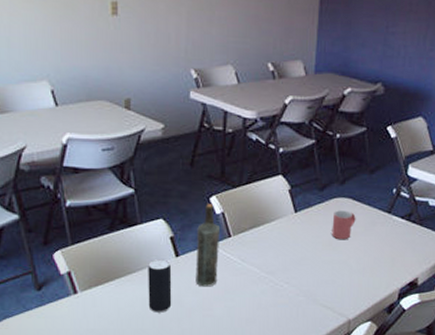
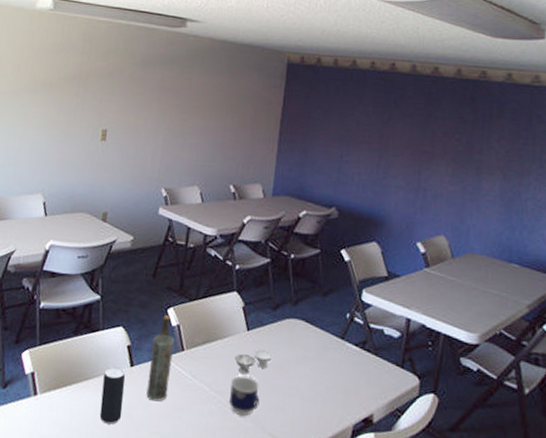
cup: none [281,255,310,291] -> present [229,375,260,416]
bowl: none [283,228,322,253] -> present [234,348,274,373]
mug: present [331,210,356,240] -> none [283,331,308,364]

